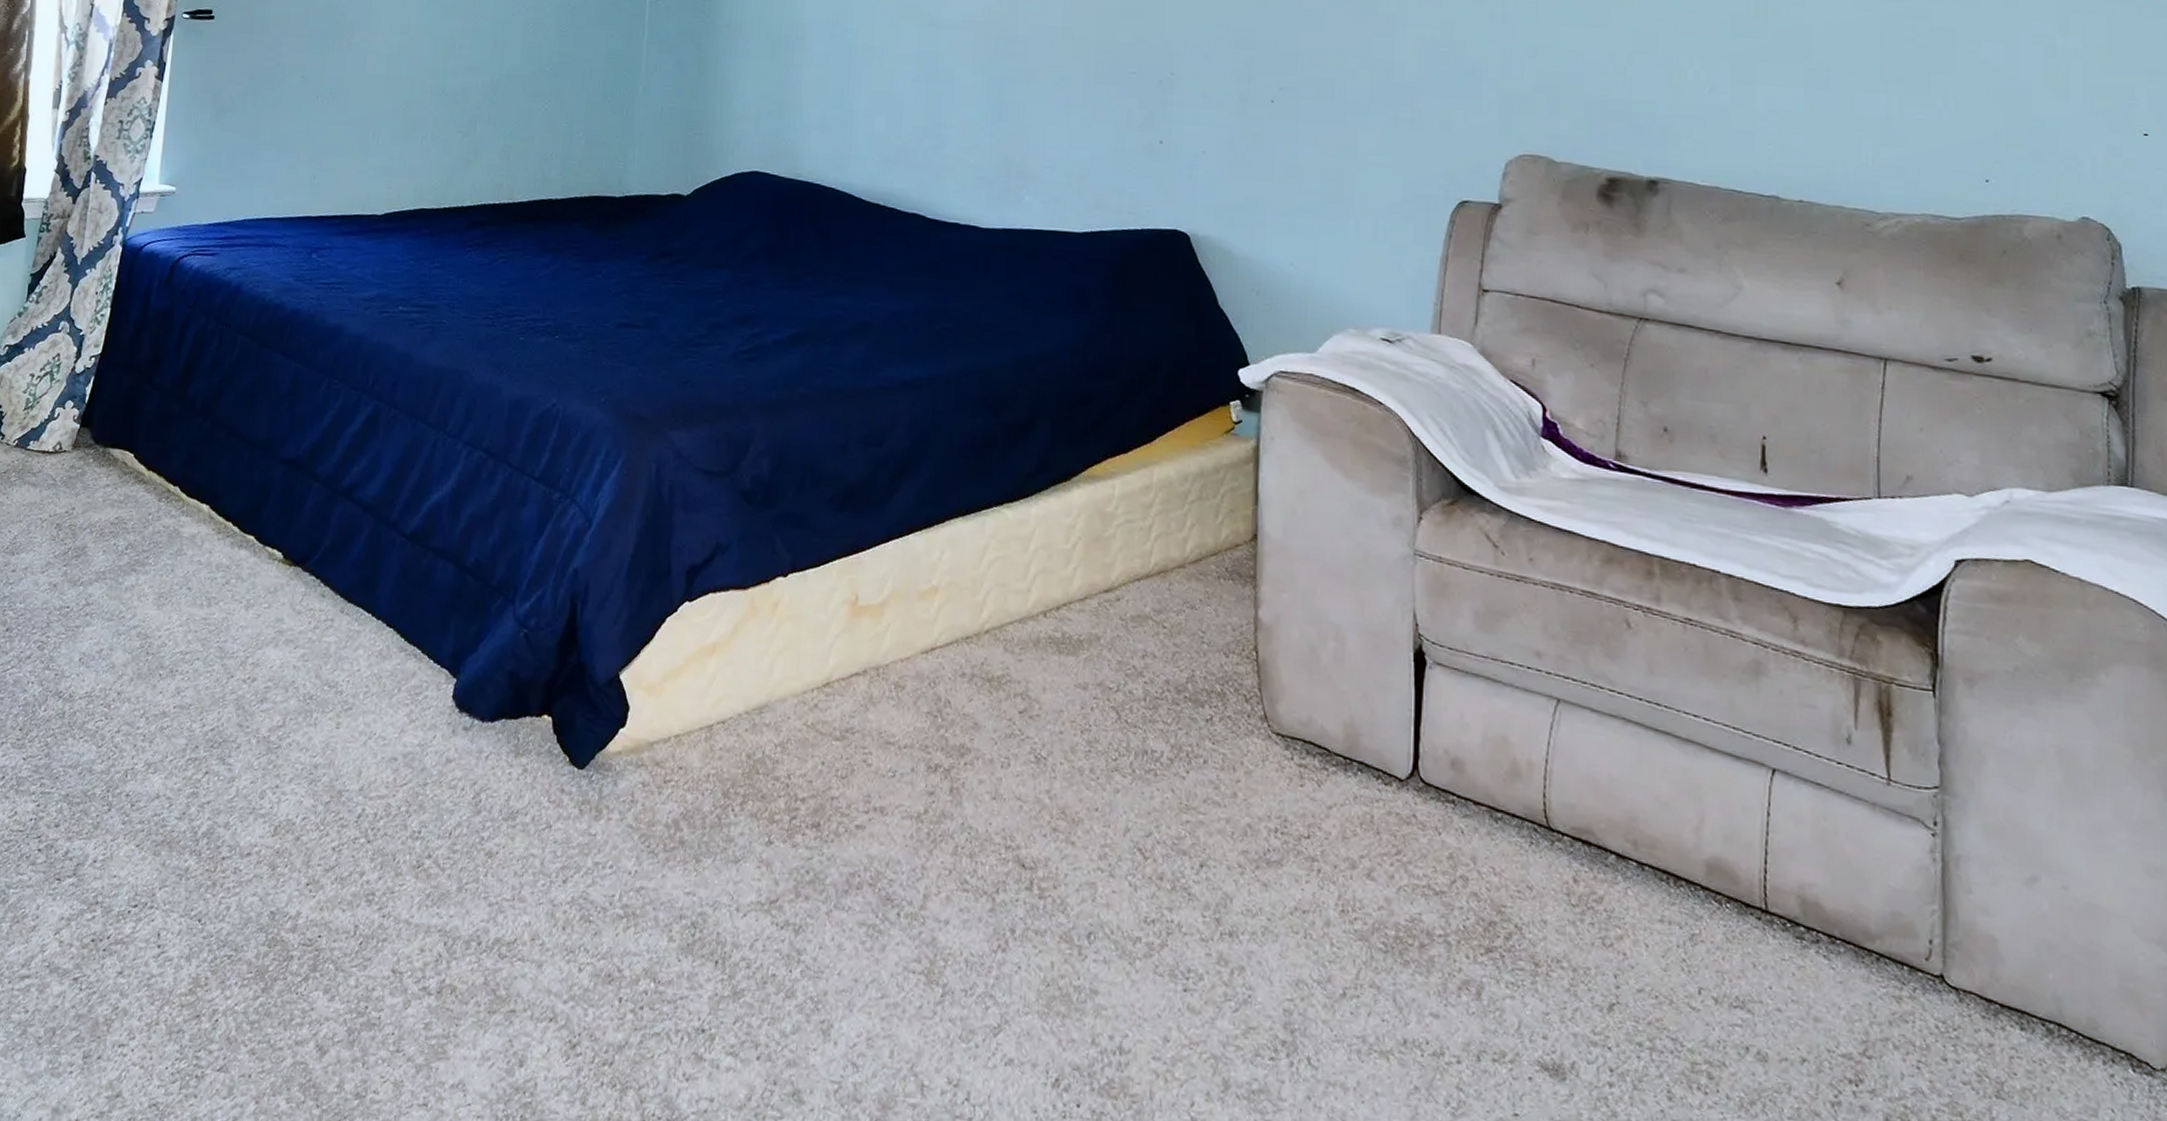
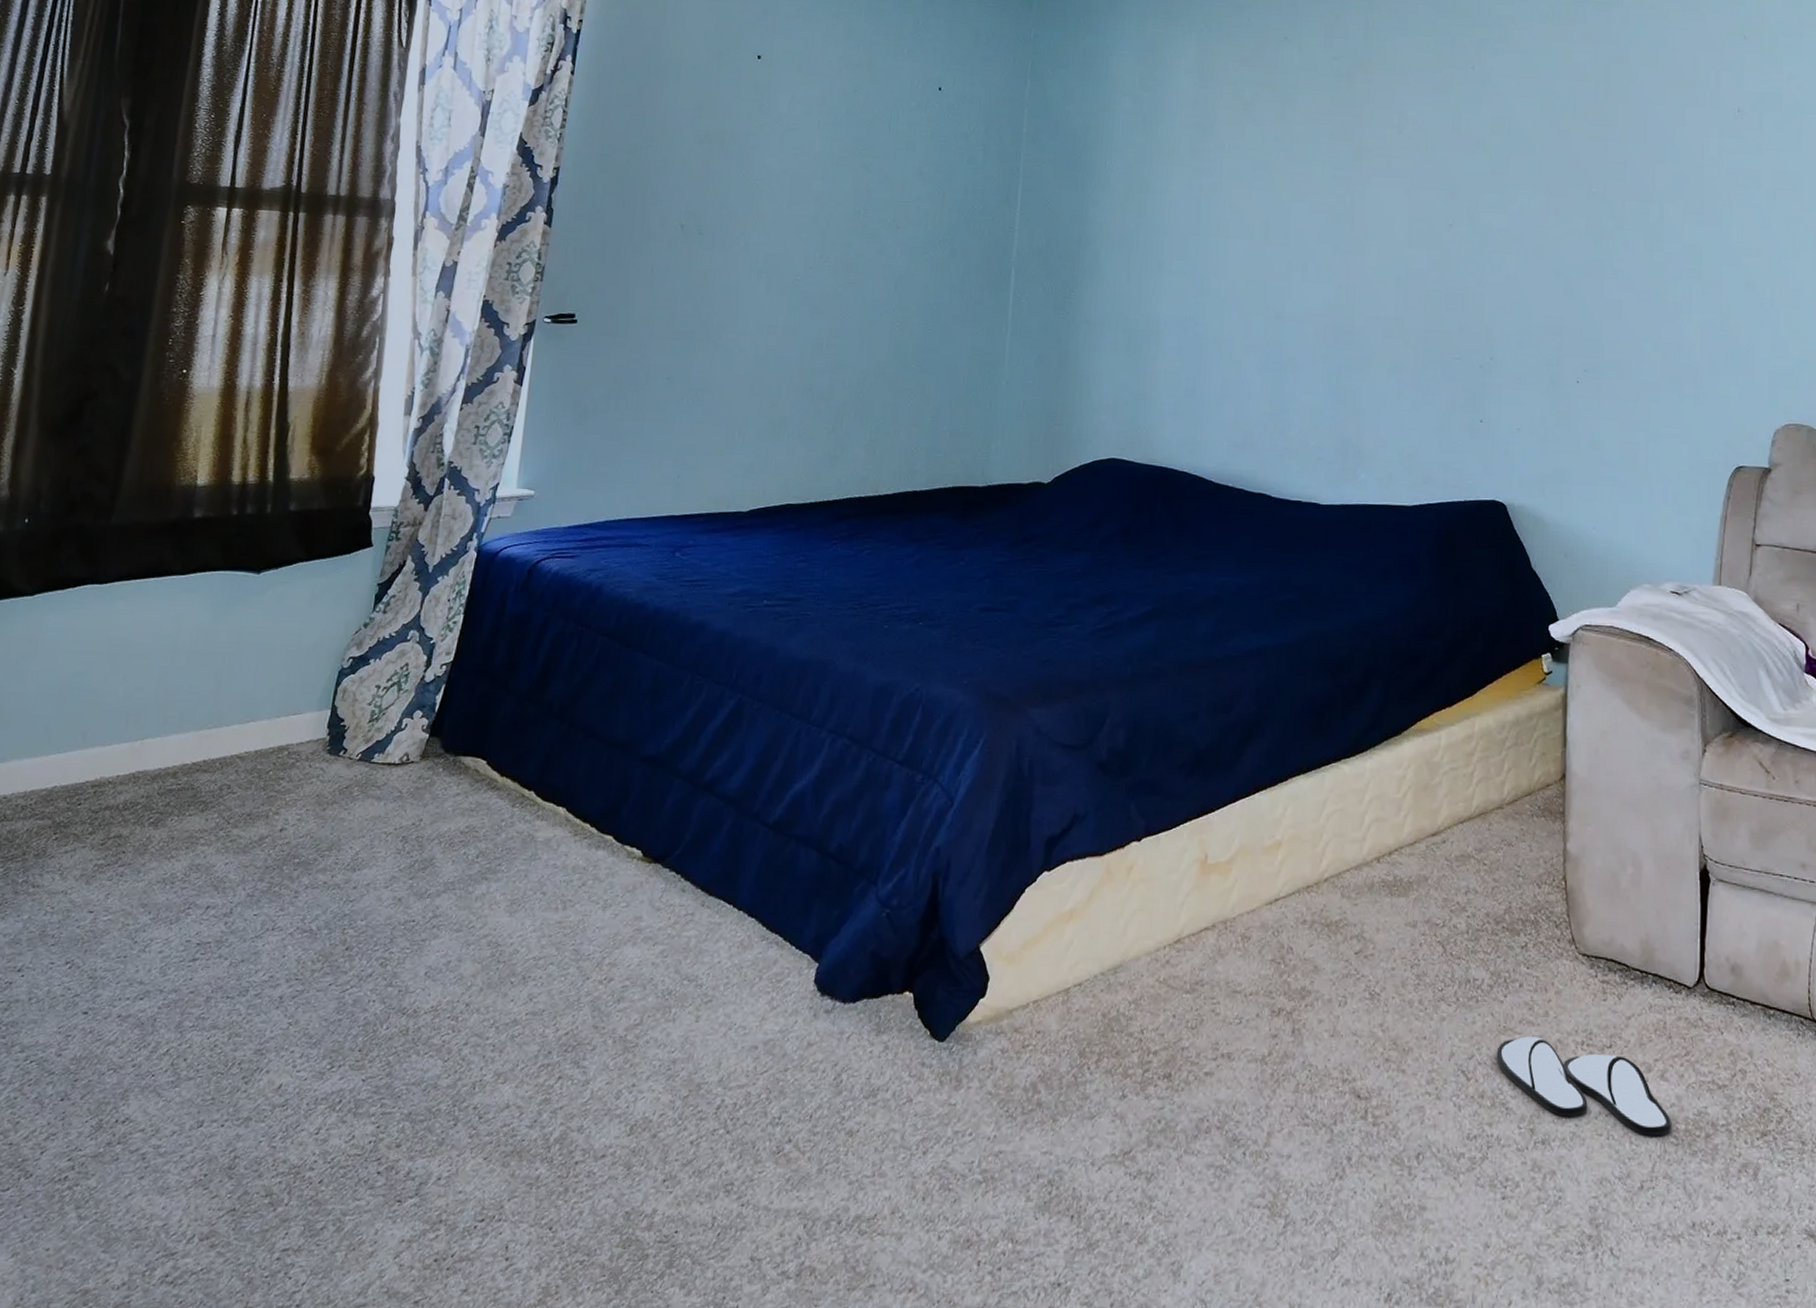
slippers: none [1177,817,1379,940] -> present [1496,1036,1671,1136]

